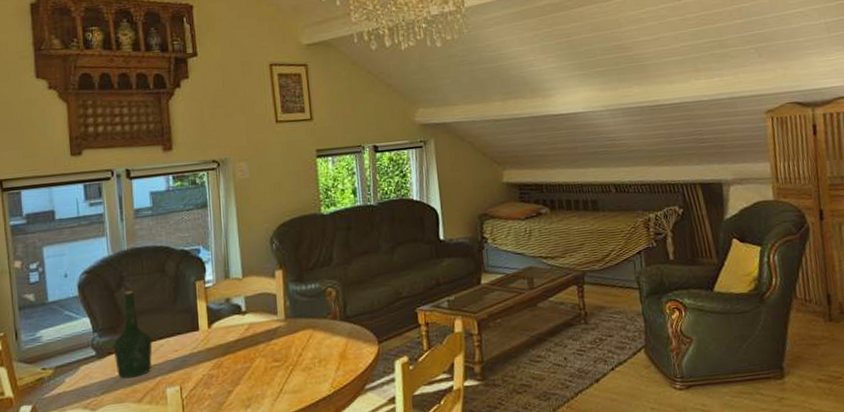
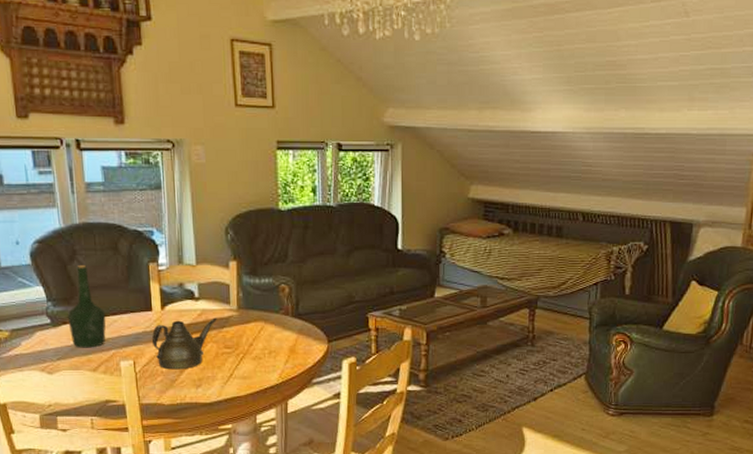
teapot: none [198,330,266,392] -> present [151,317,218,370]

